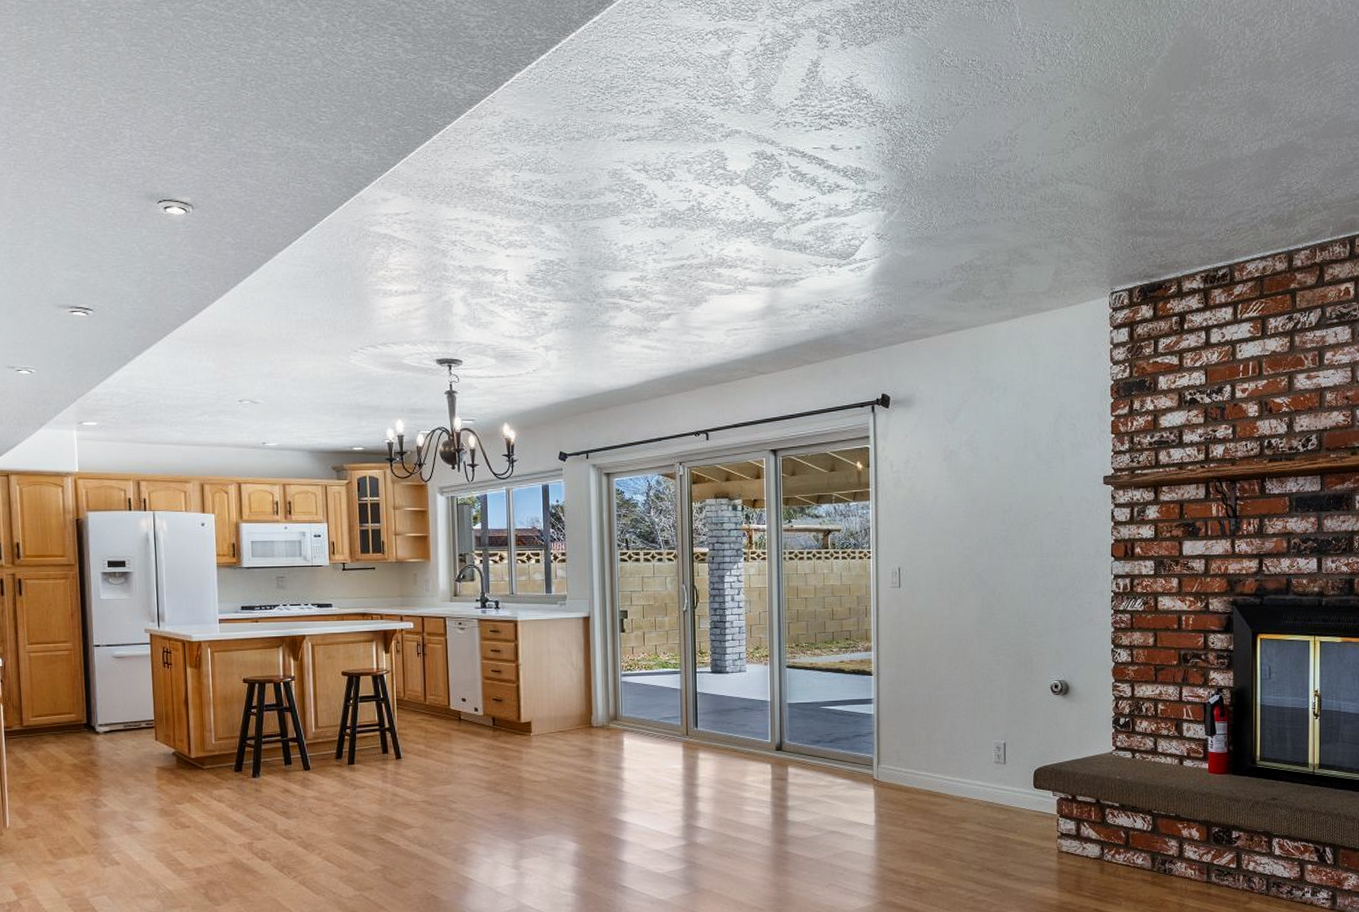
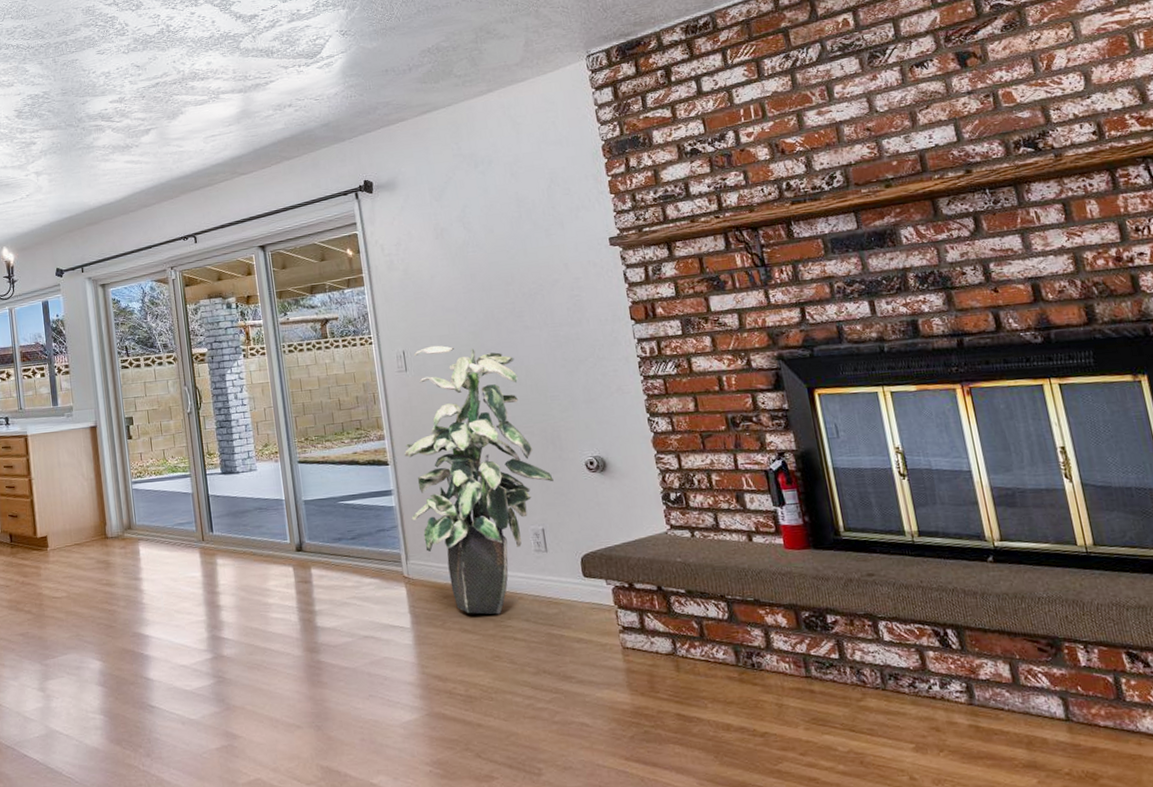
indoor plant: none [887,565,1020,818] -> present [404,345,554,615]

